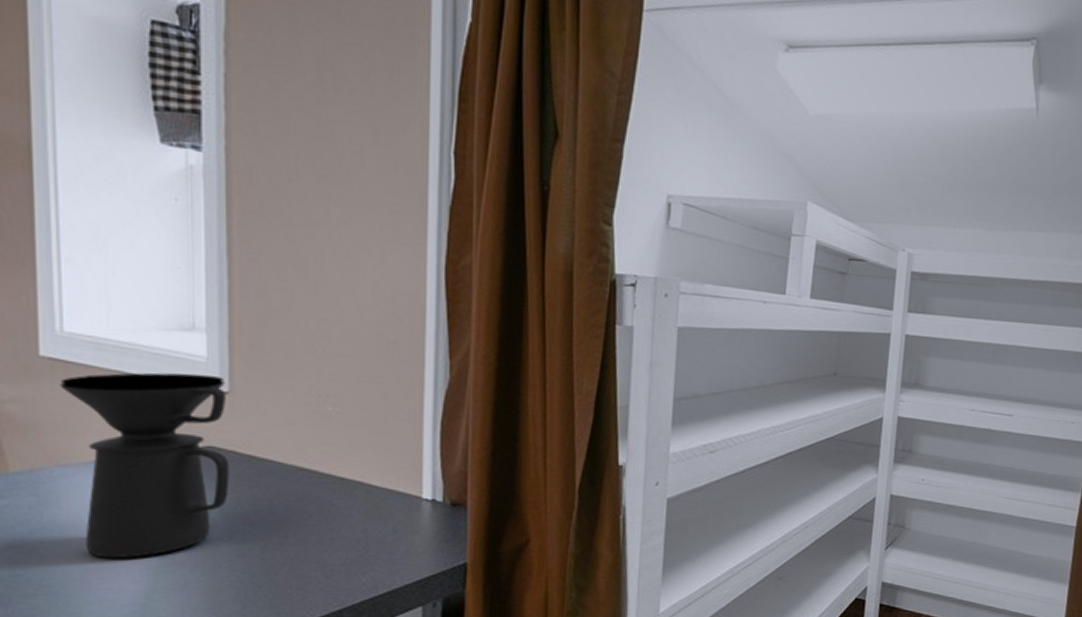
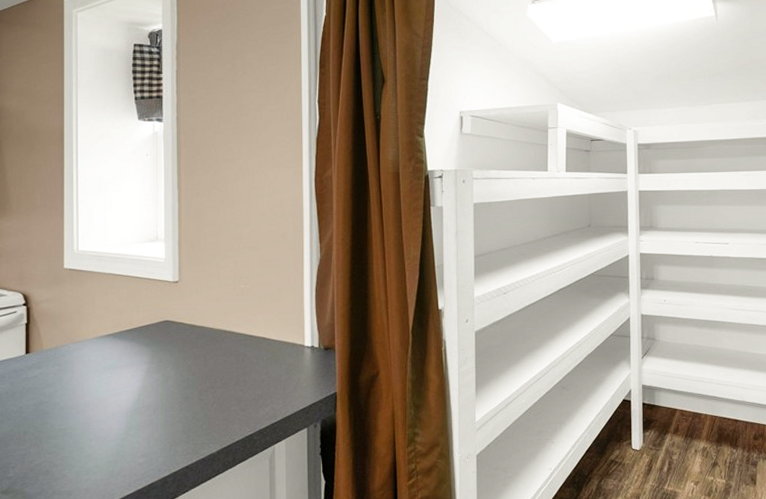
coffee maker: present [60,372,230,559] -> none [76,270,179,407]

